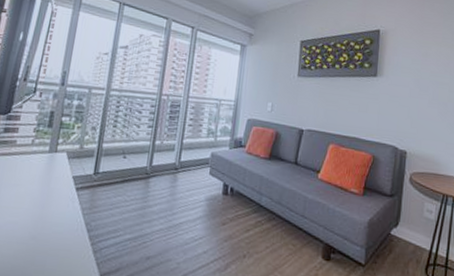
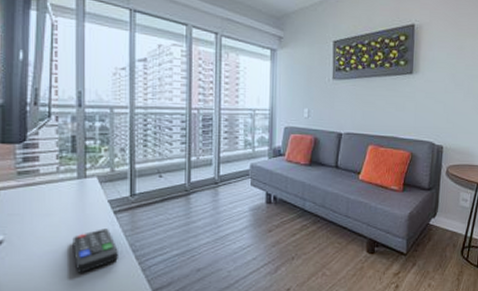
remote control: none [31,204,74,248] -> present [72,228,118,273]

